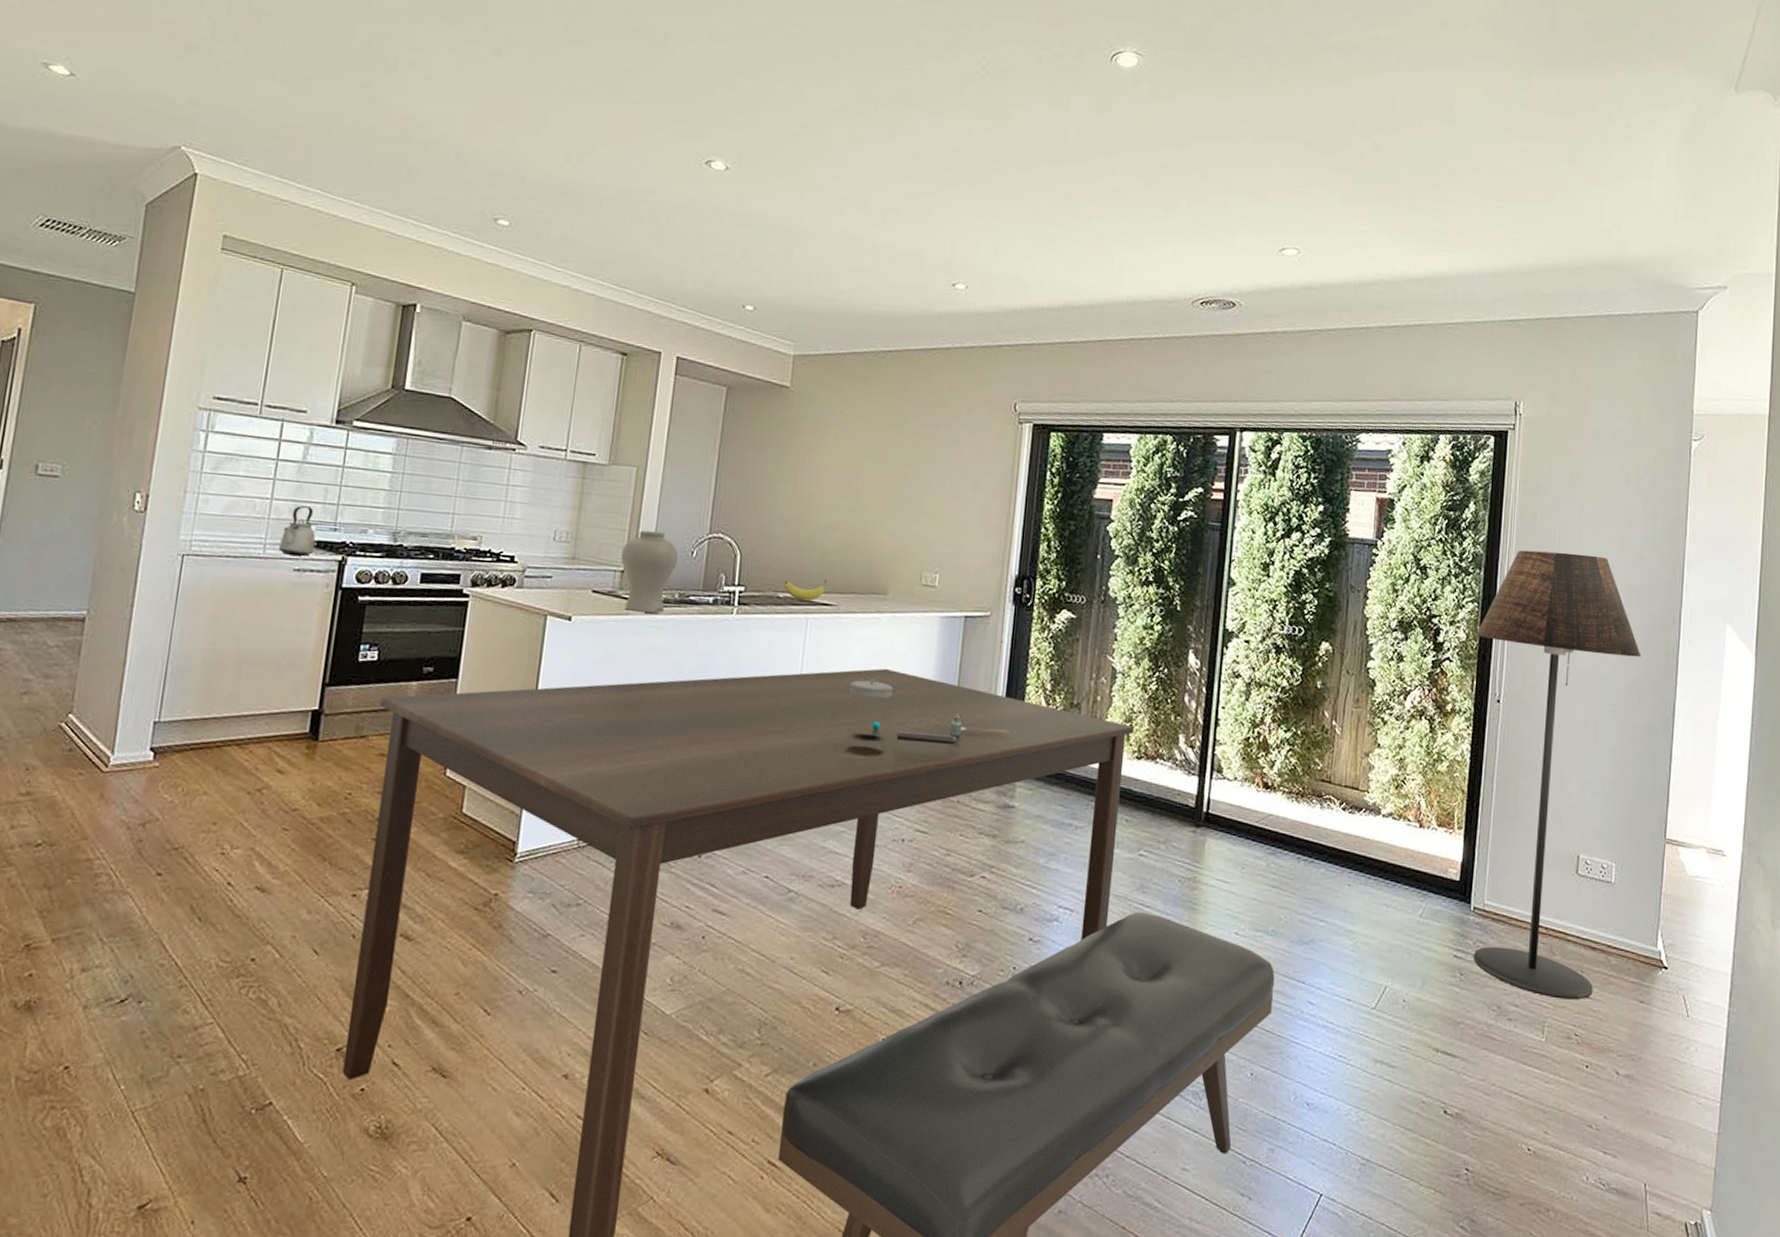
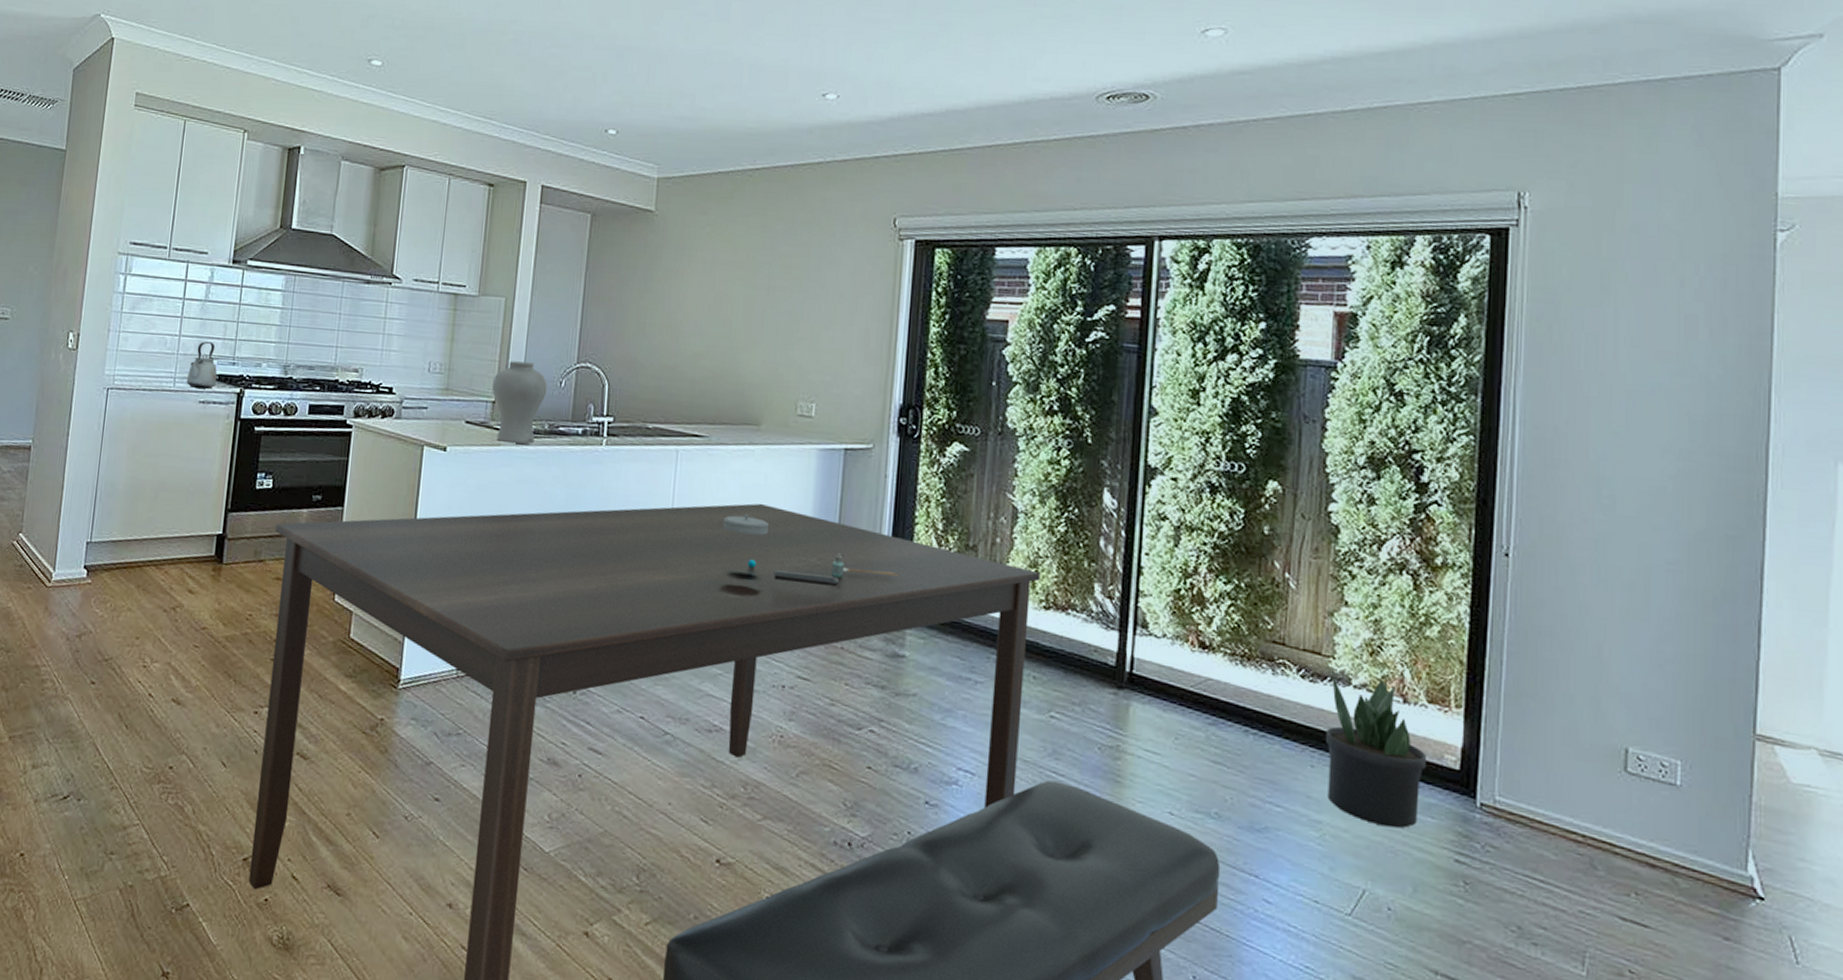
fruit: present [784,580,826,601] -> none [653,410,696,432]
planter: none [1360,807,1435,933] -> present [1326,675,1426,828]
floor lamp: present [1474,550,1641,1000] -> none [1473,371,1710,928]

